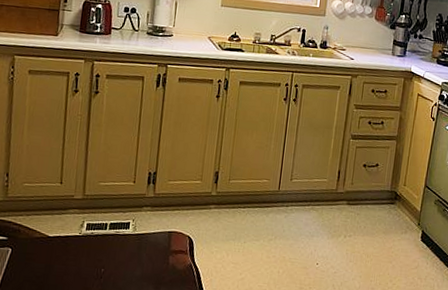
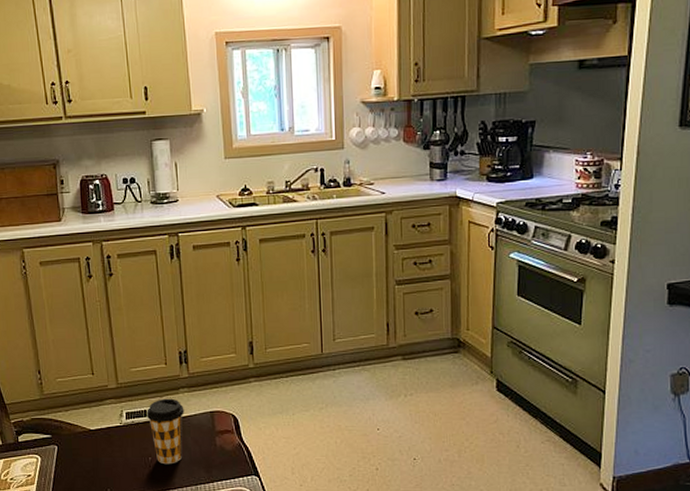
coffee cup: none [107,214,145,278] -> present [147,398,184,465]

